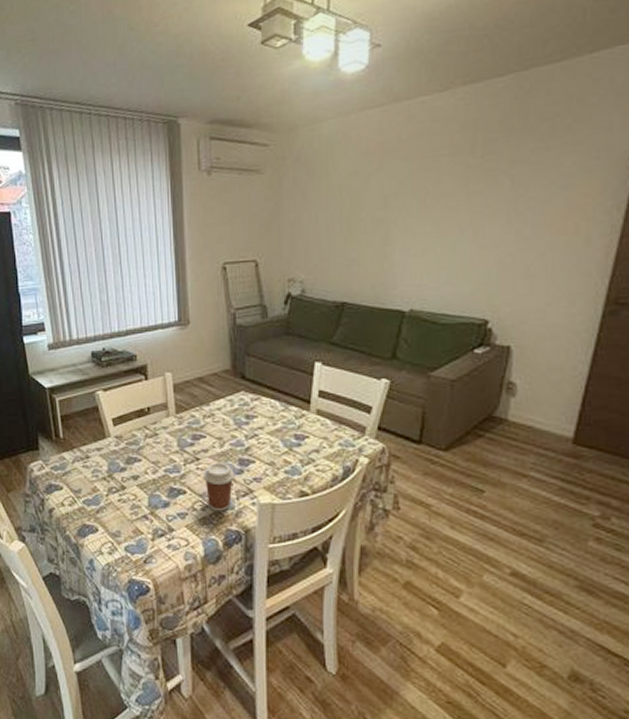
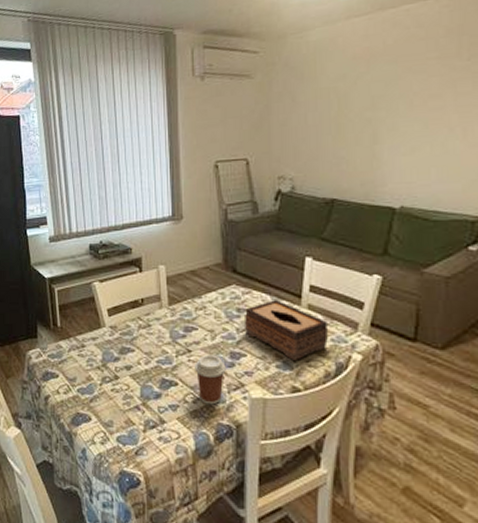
tissue box: none [254,406,337,465] -> present [245,300,329,360]

